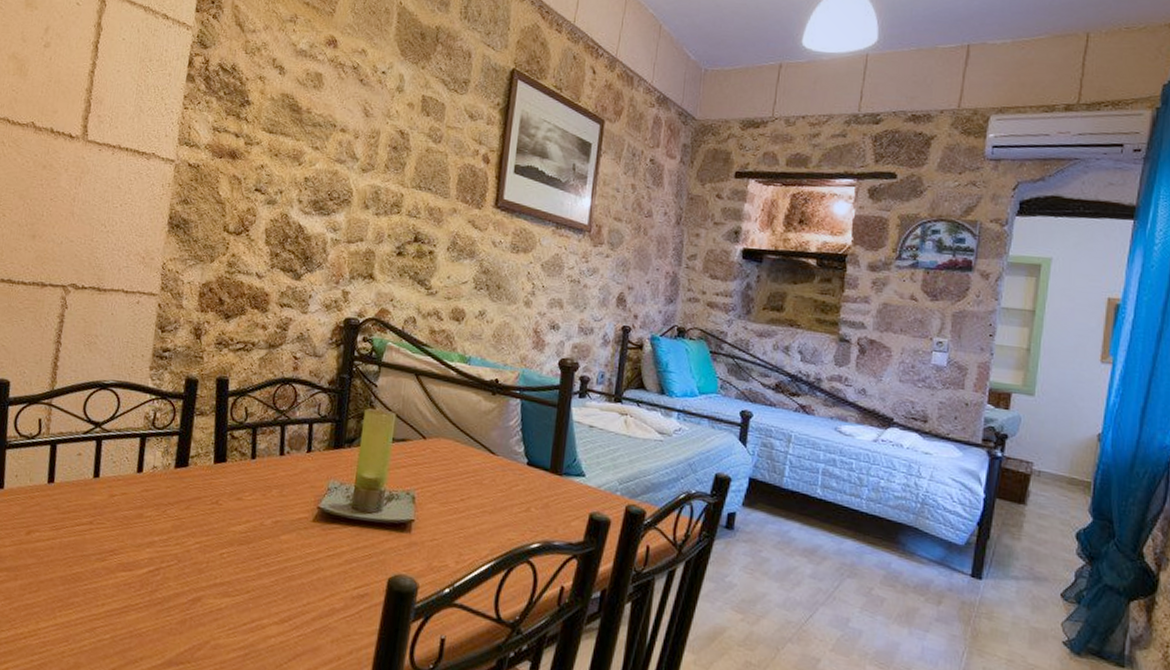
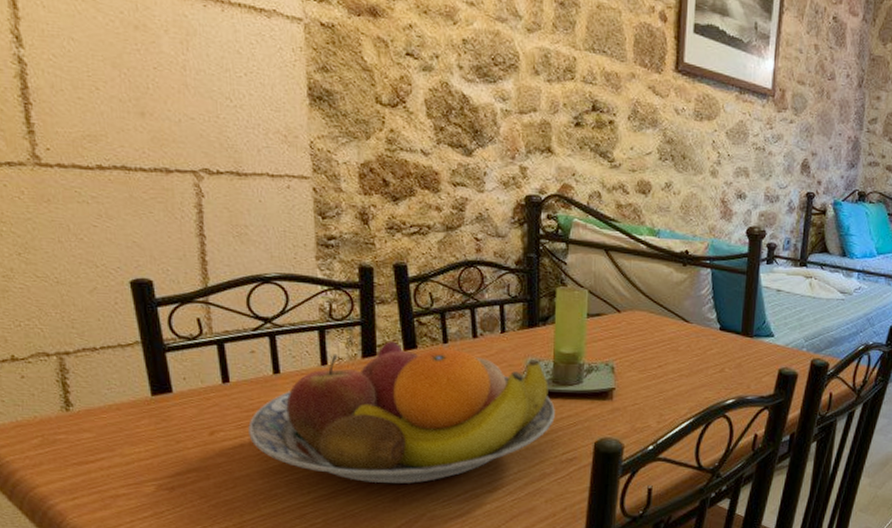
fruit bowl: none [60,453,352,606] -> present [248,341,555,484]

